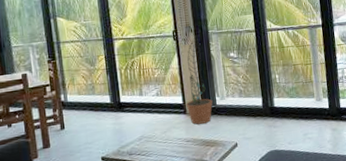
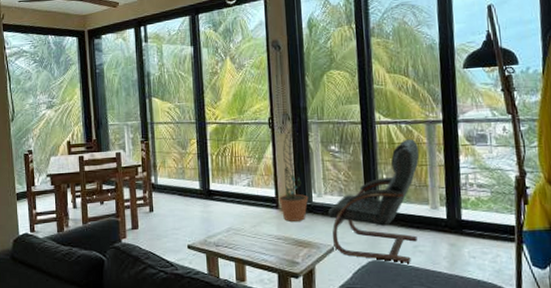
armchair: none [230,42,307,150] -> present [328,138,420,263]

